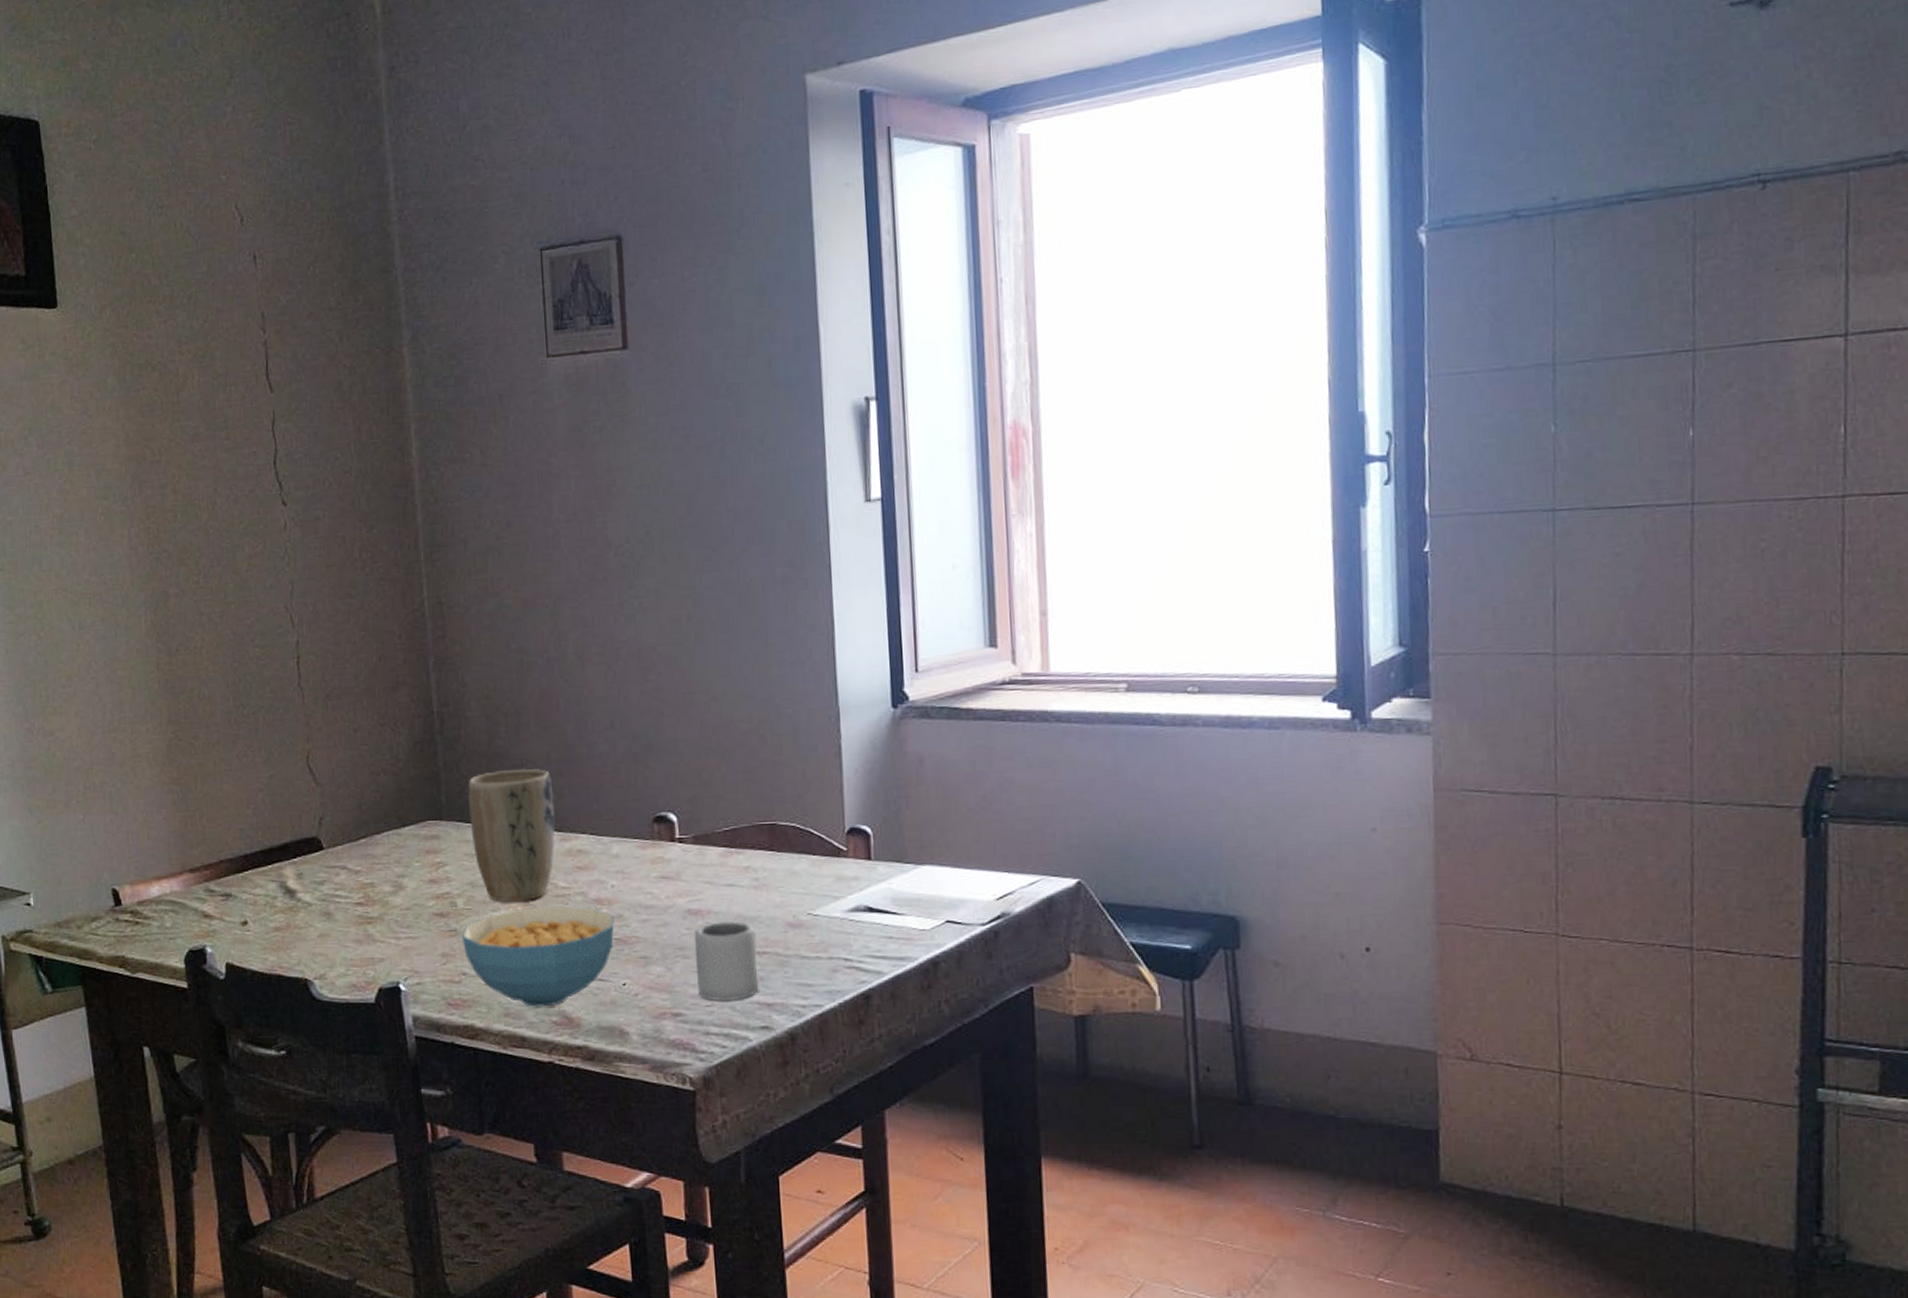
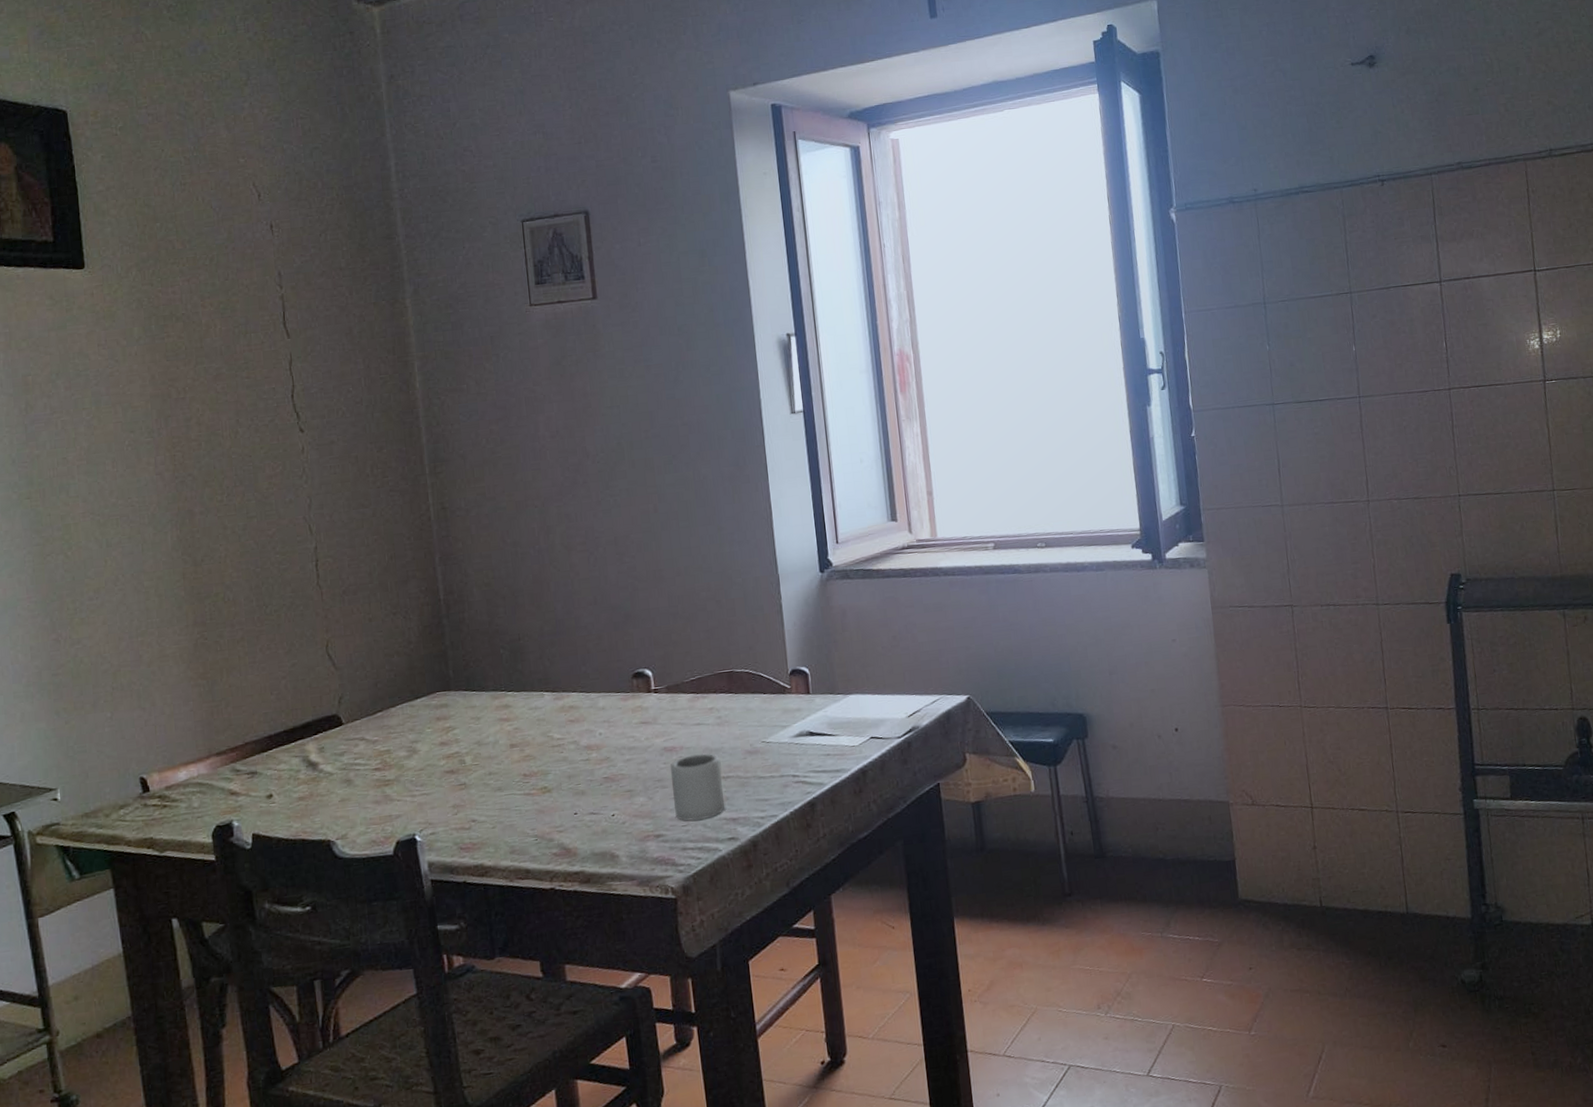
cereal bowl: present [462,905,615,1007] -> none [471,753,603,843]
plant pot: present [467,769,555,903] -> none [472,641,550,756]

